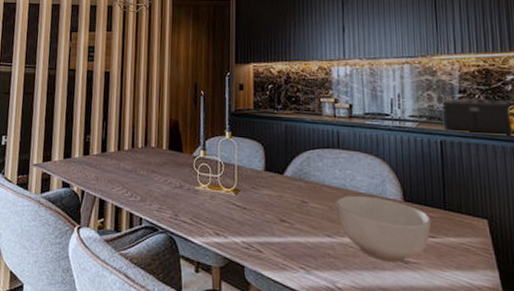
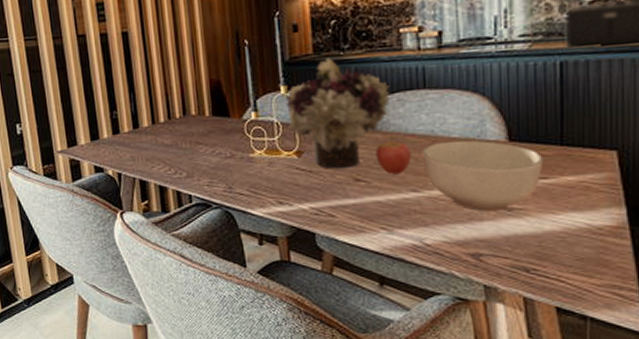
flower arrangement: none [228,113,312,209] -> present [285,57,390,168]
fruit: none [299,184,327,220] -> present [376,134,411,175]

